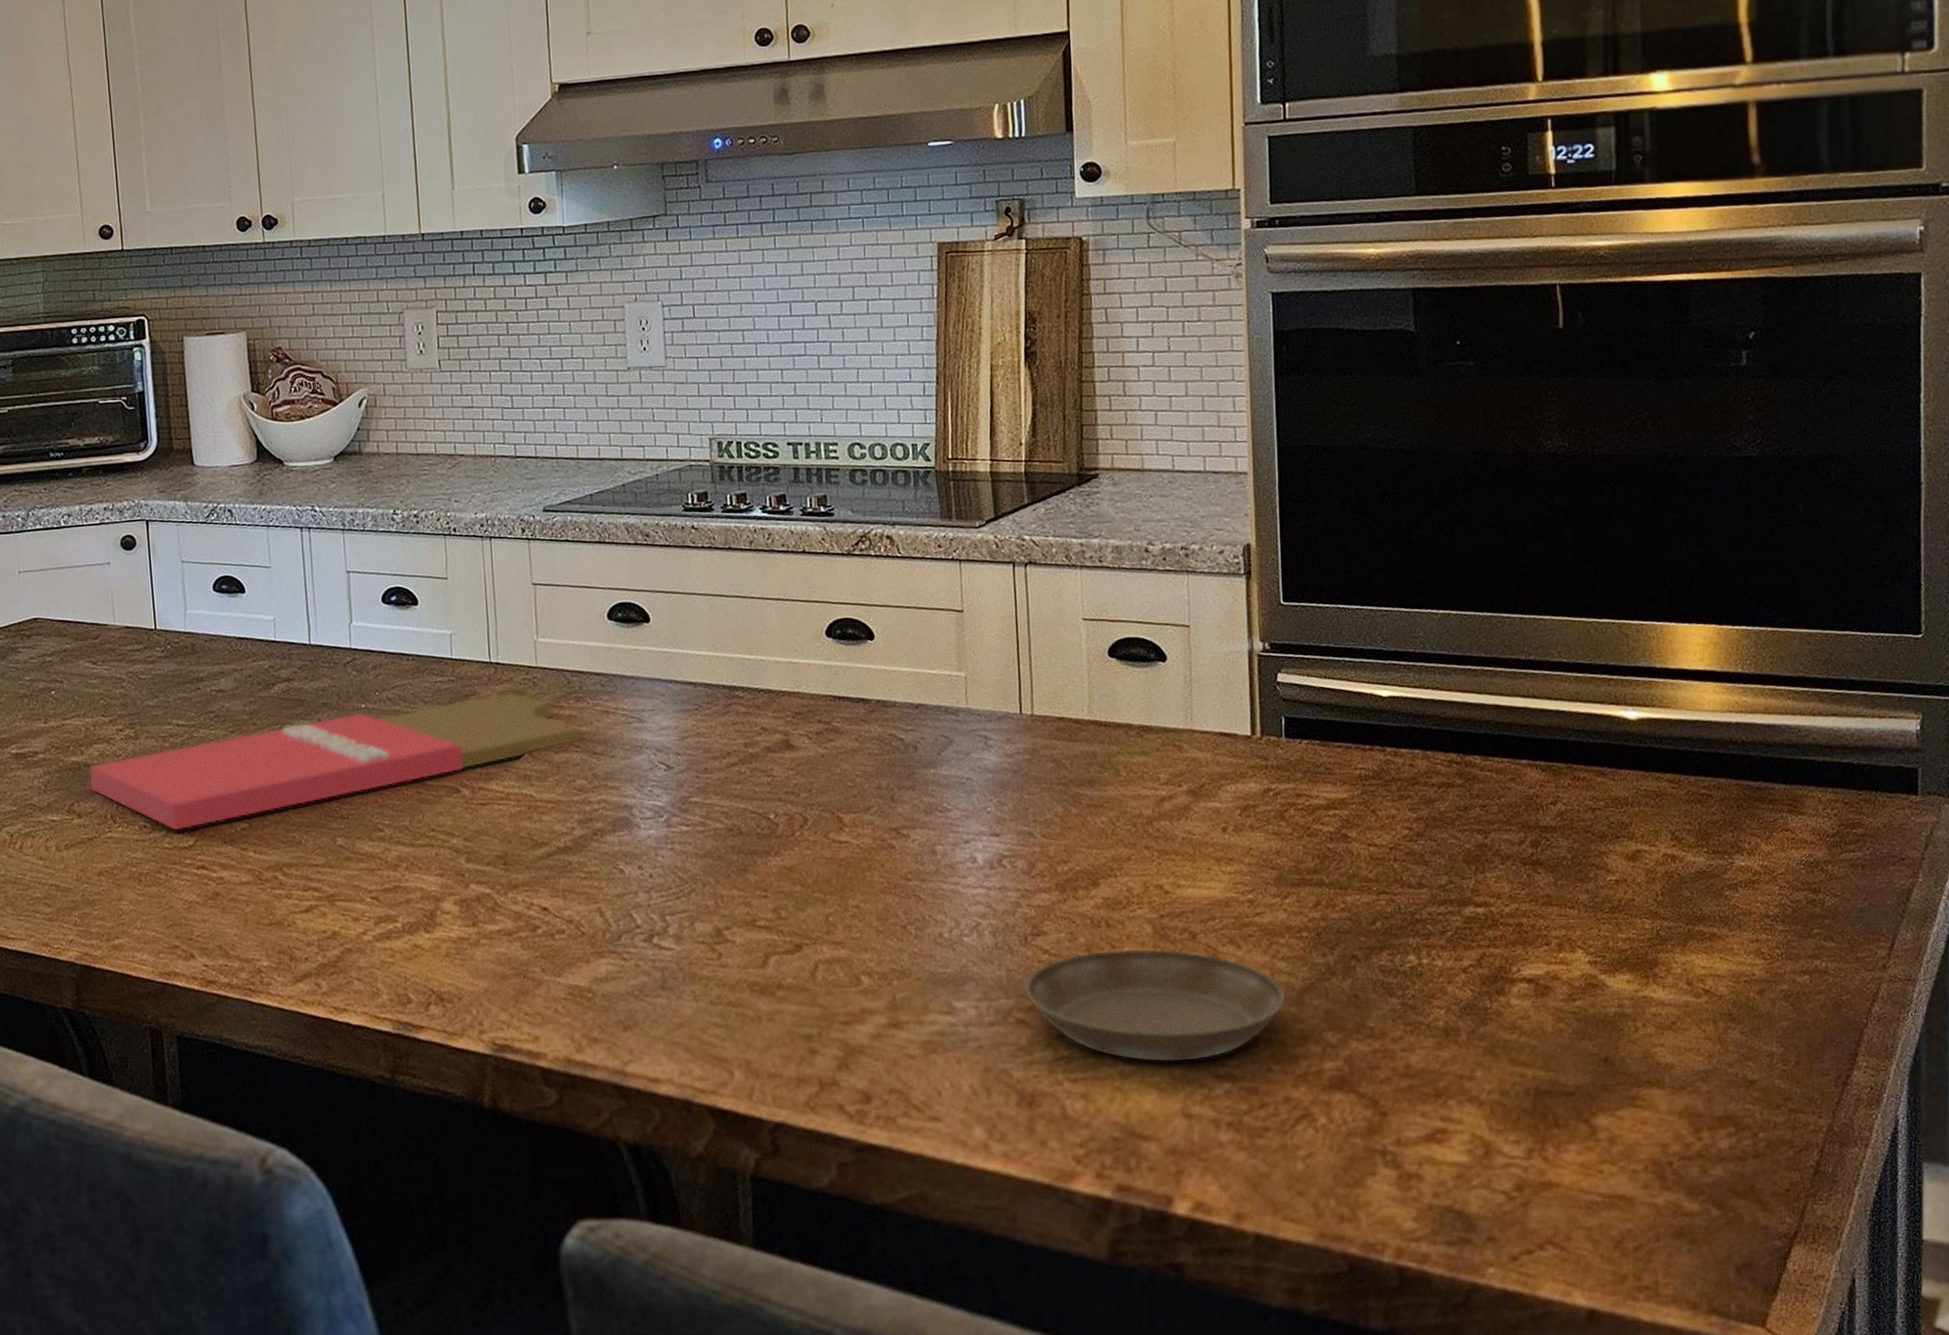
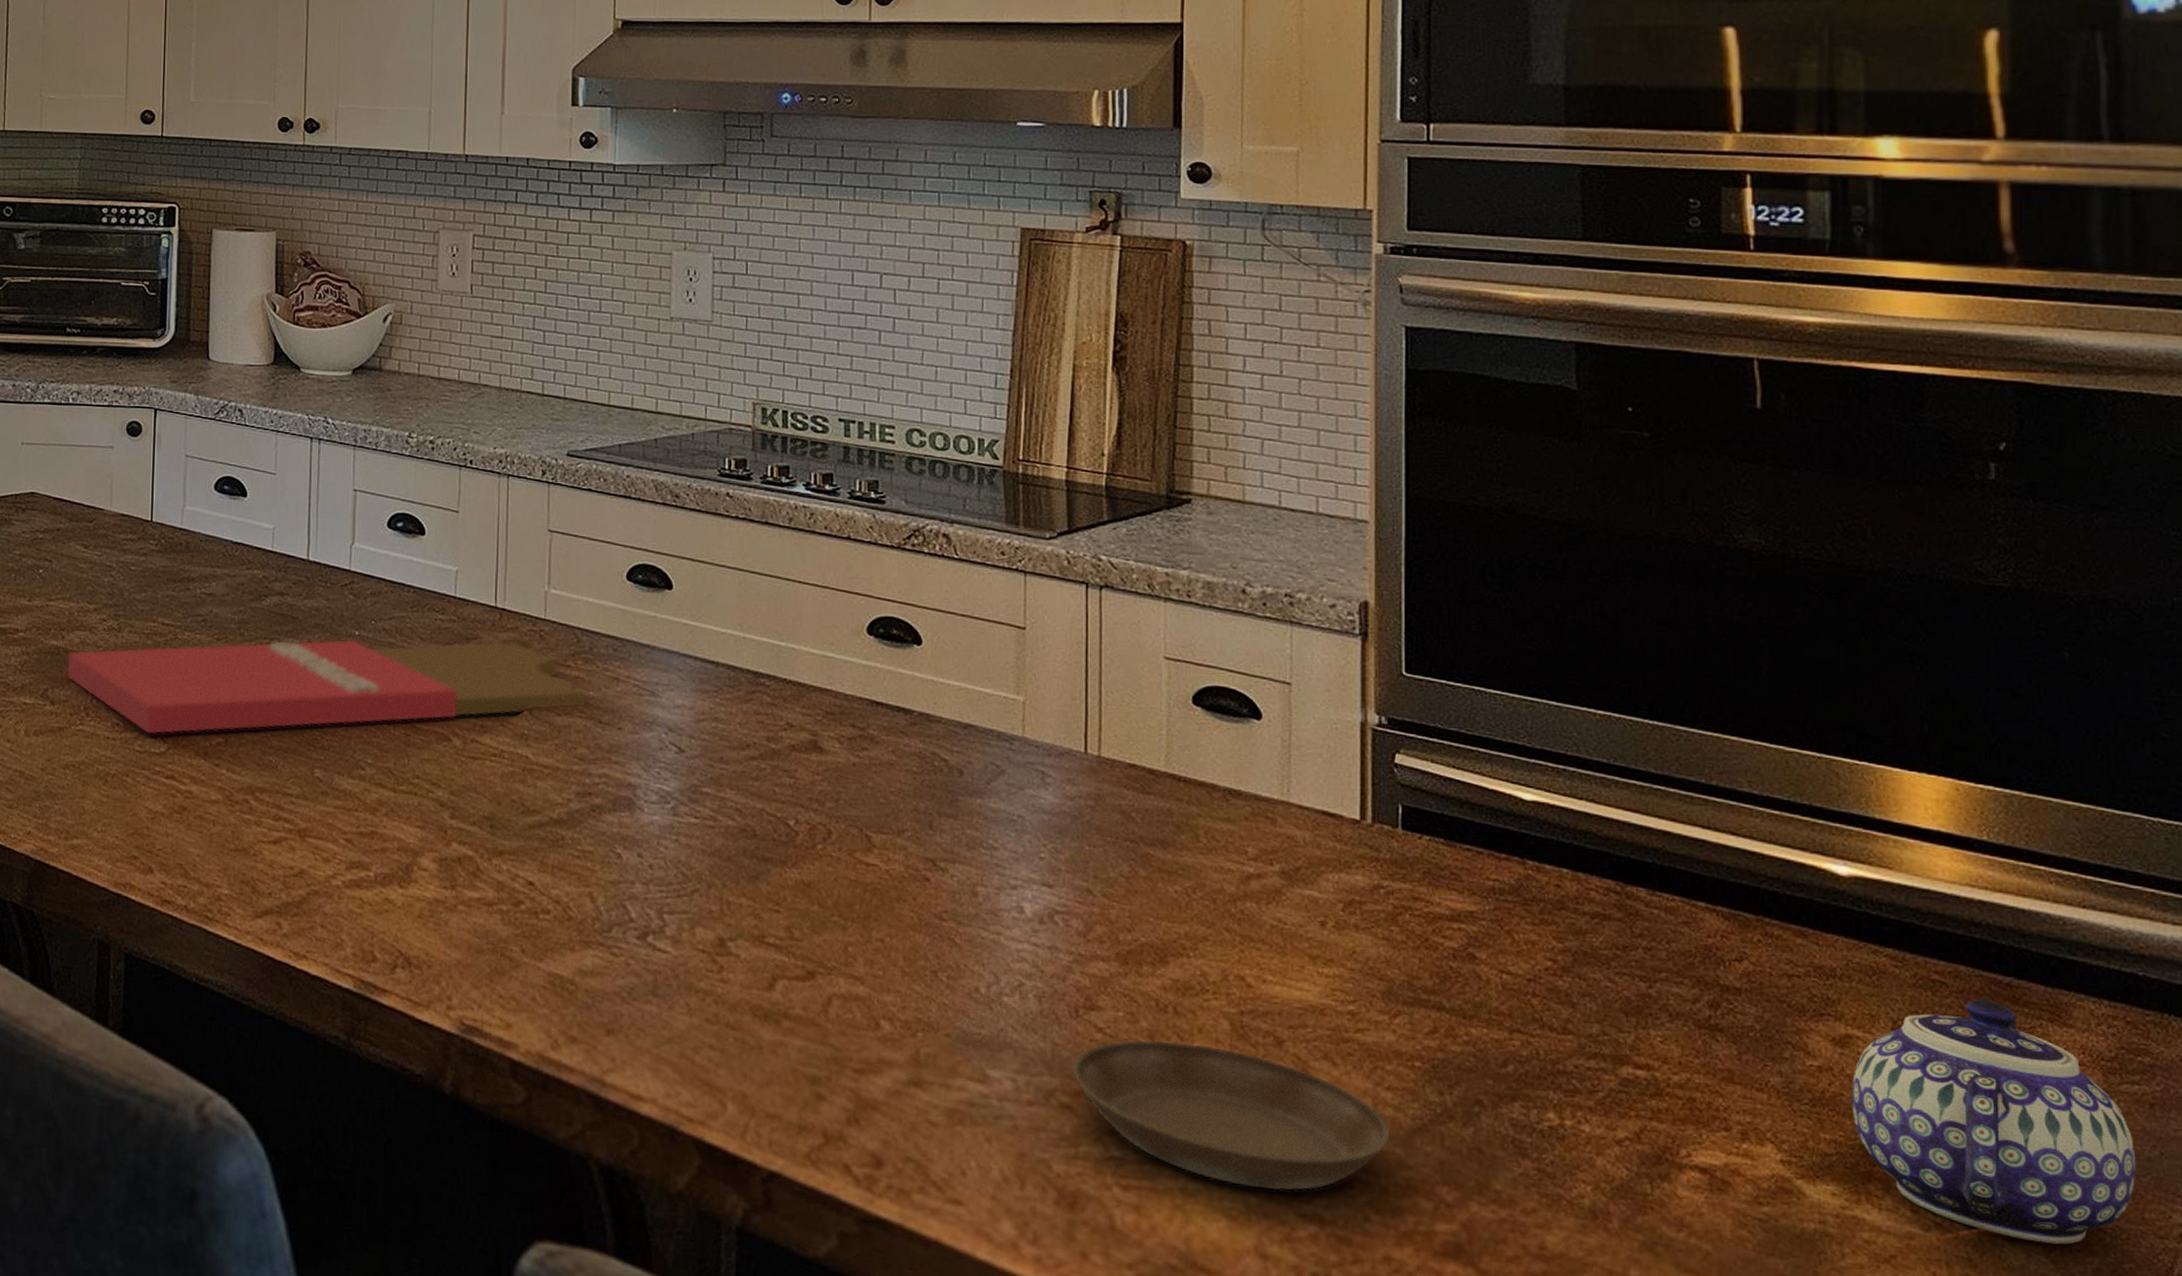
teapot: none [1641,803,1852,991] -> present [1851,998,2136,1245]

